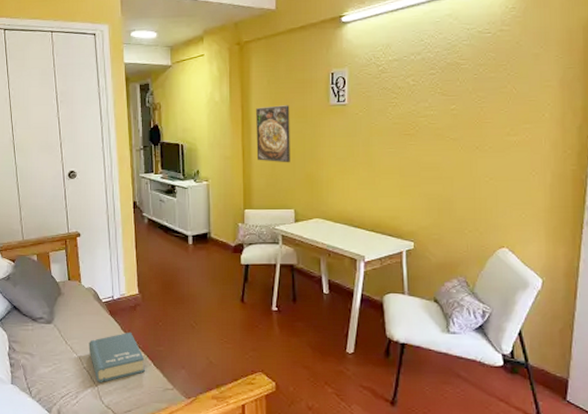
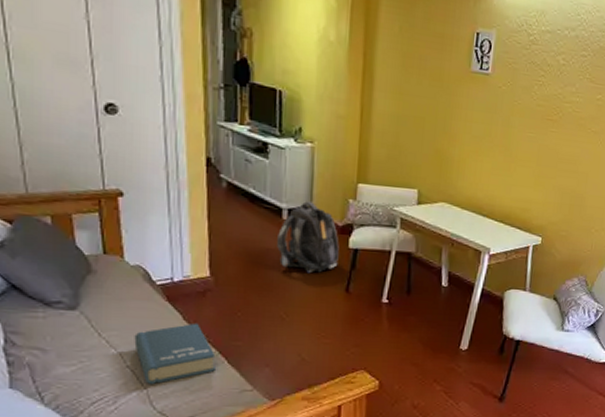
backpack: none [186,228,235,288] -> present [277,201,340,274]
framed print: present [256,105,290,163] -> none [378,59,424,134]

